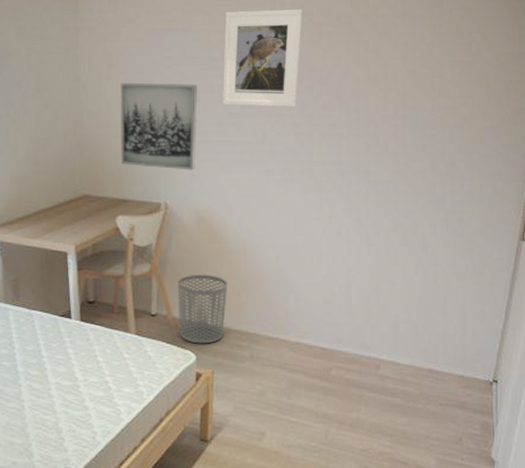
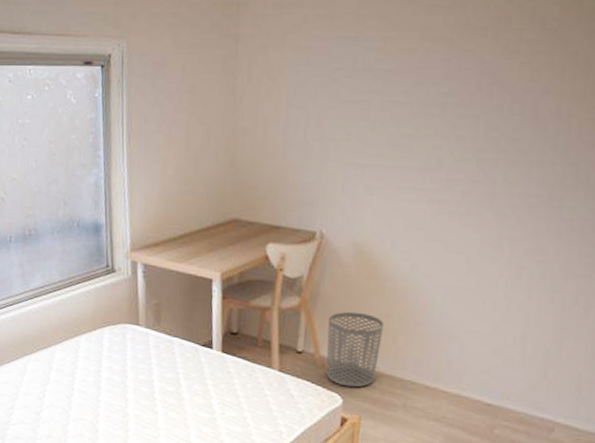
wall art: present [120,83,197,170] -> none [275,97,367,197]
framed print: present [223,9,303,108] -> none [394,12,499,129]

